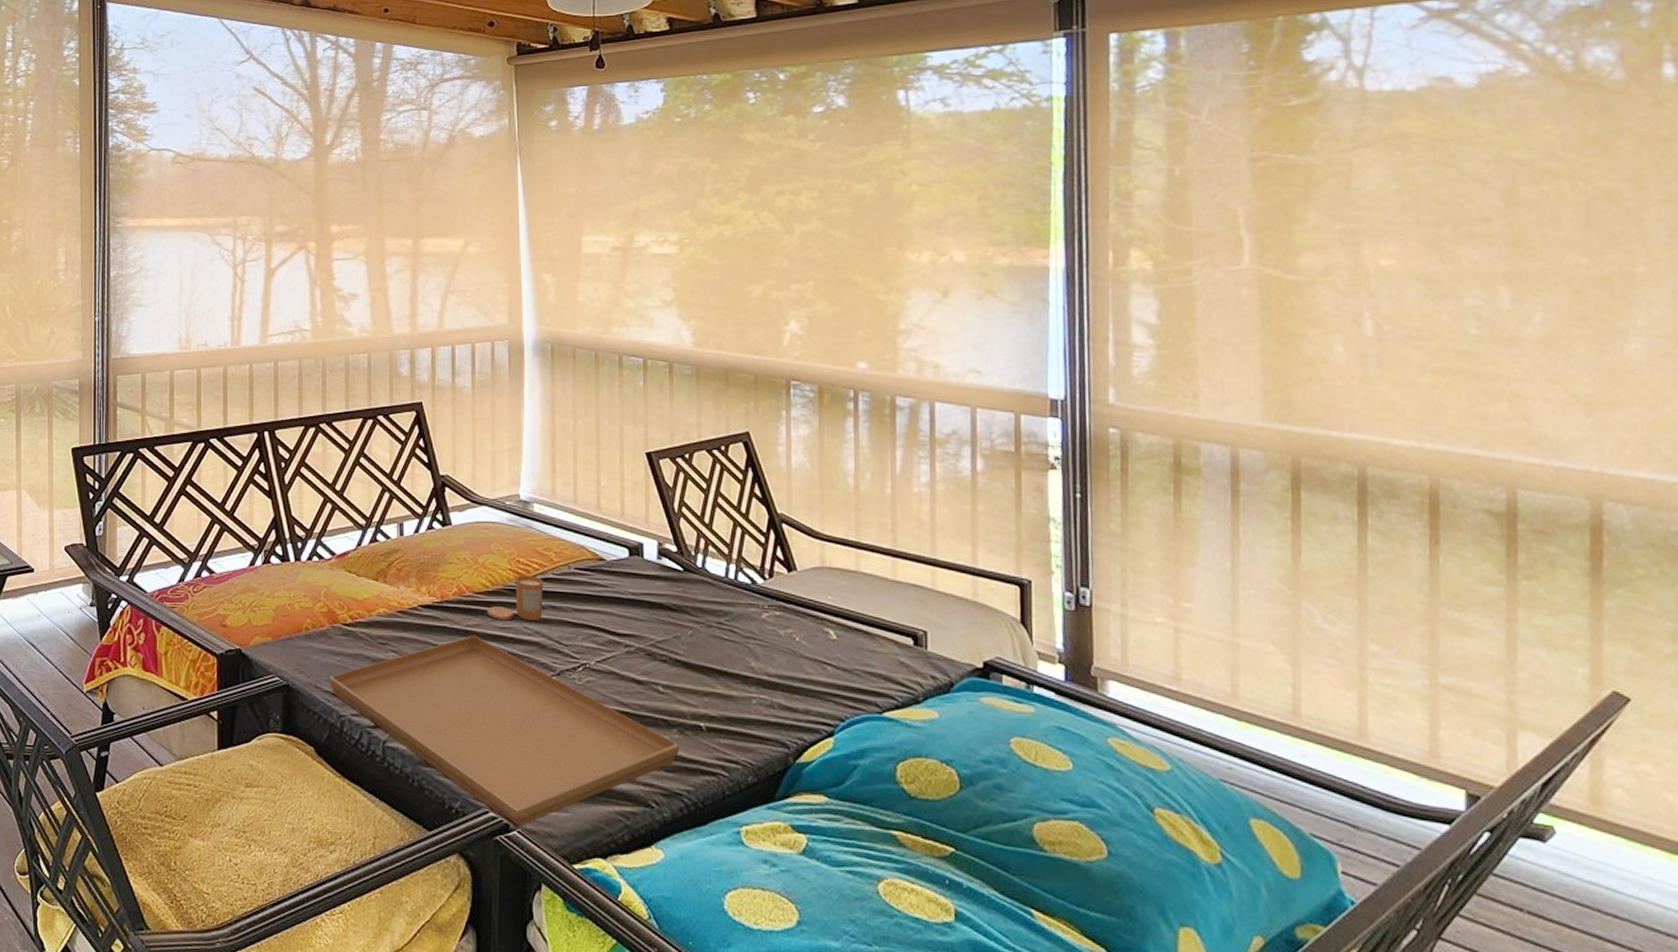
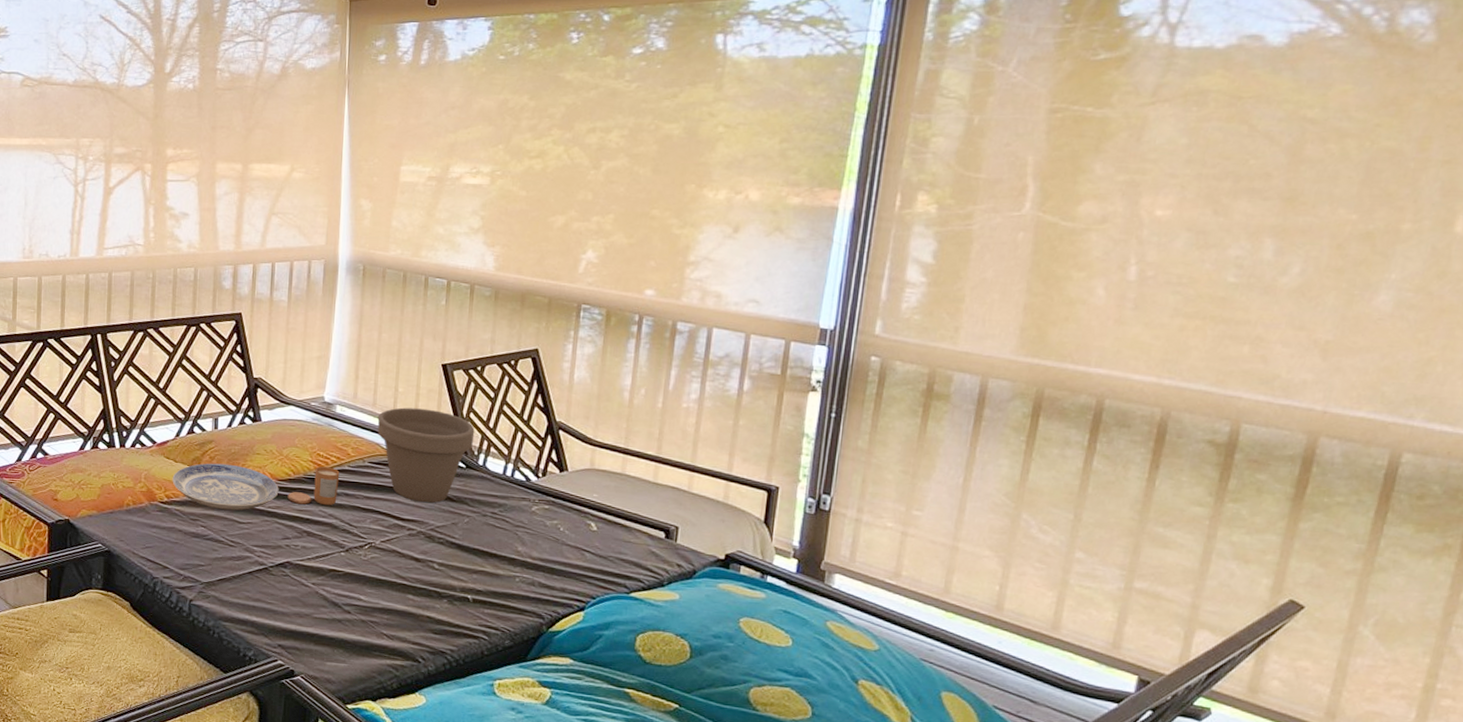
serving tray: present [329,635,680,828] -> none [145,515,448,674]
plate: none [355,576,477,632] -> present [172,463,279,511]
flower pot: none [580,503,690,614] -> present [377,407,475,504]

